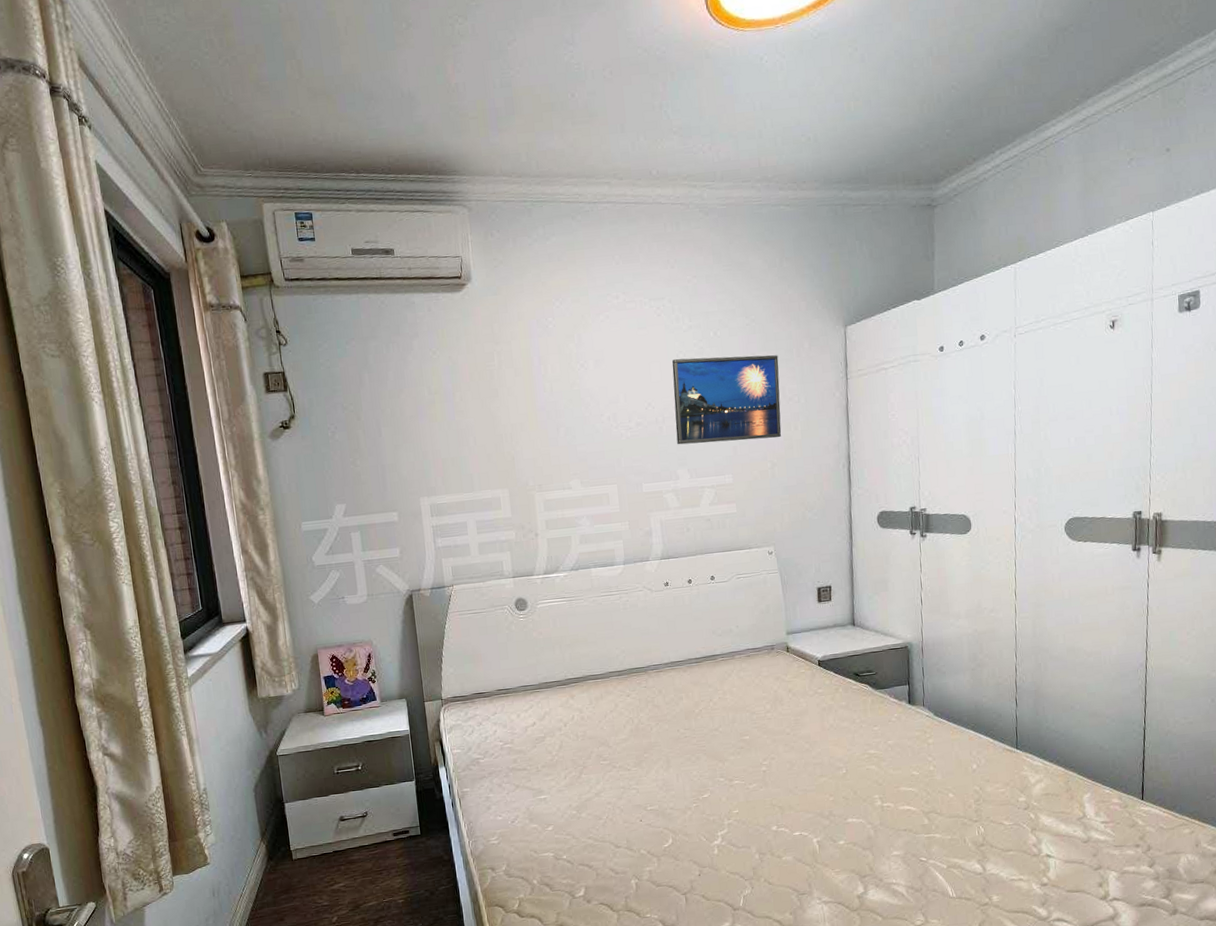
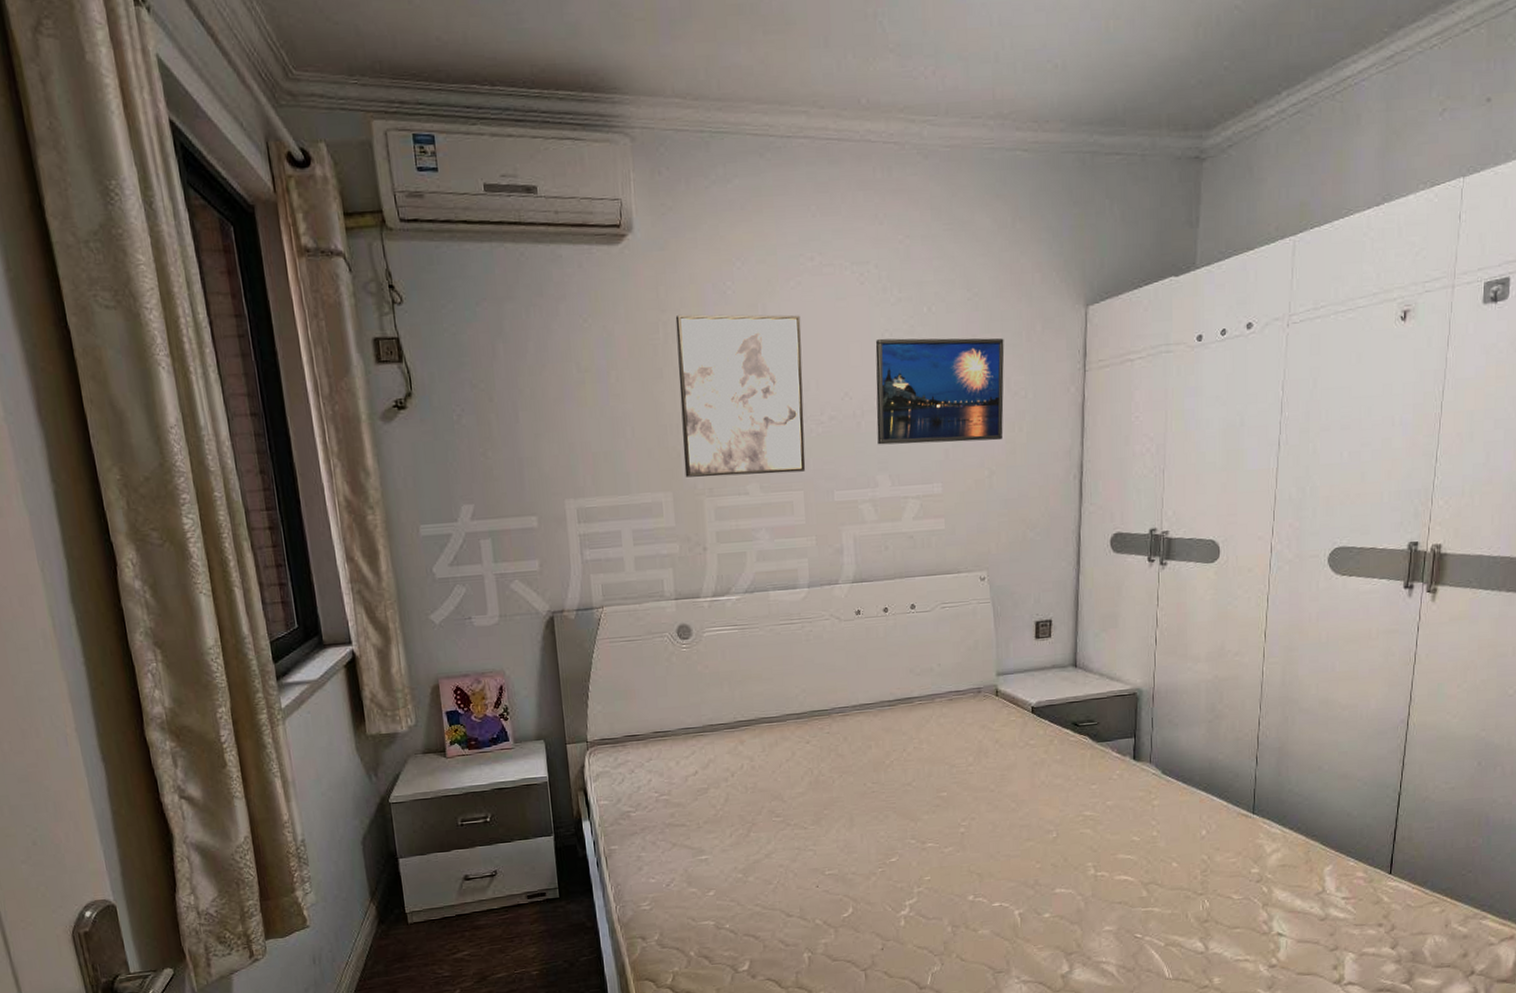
wall art: none [507,342,618,477] -> present [675,314,806,477]

